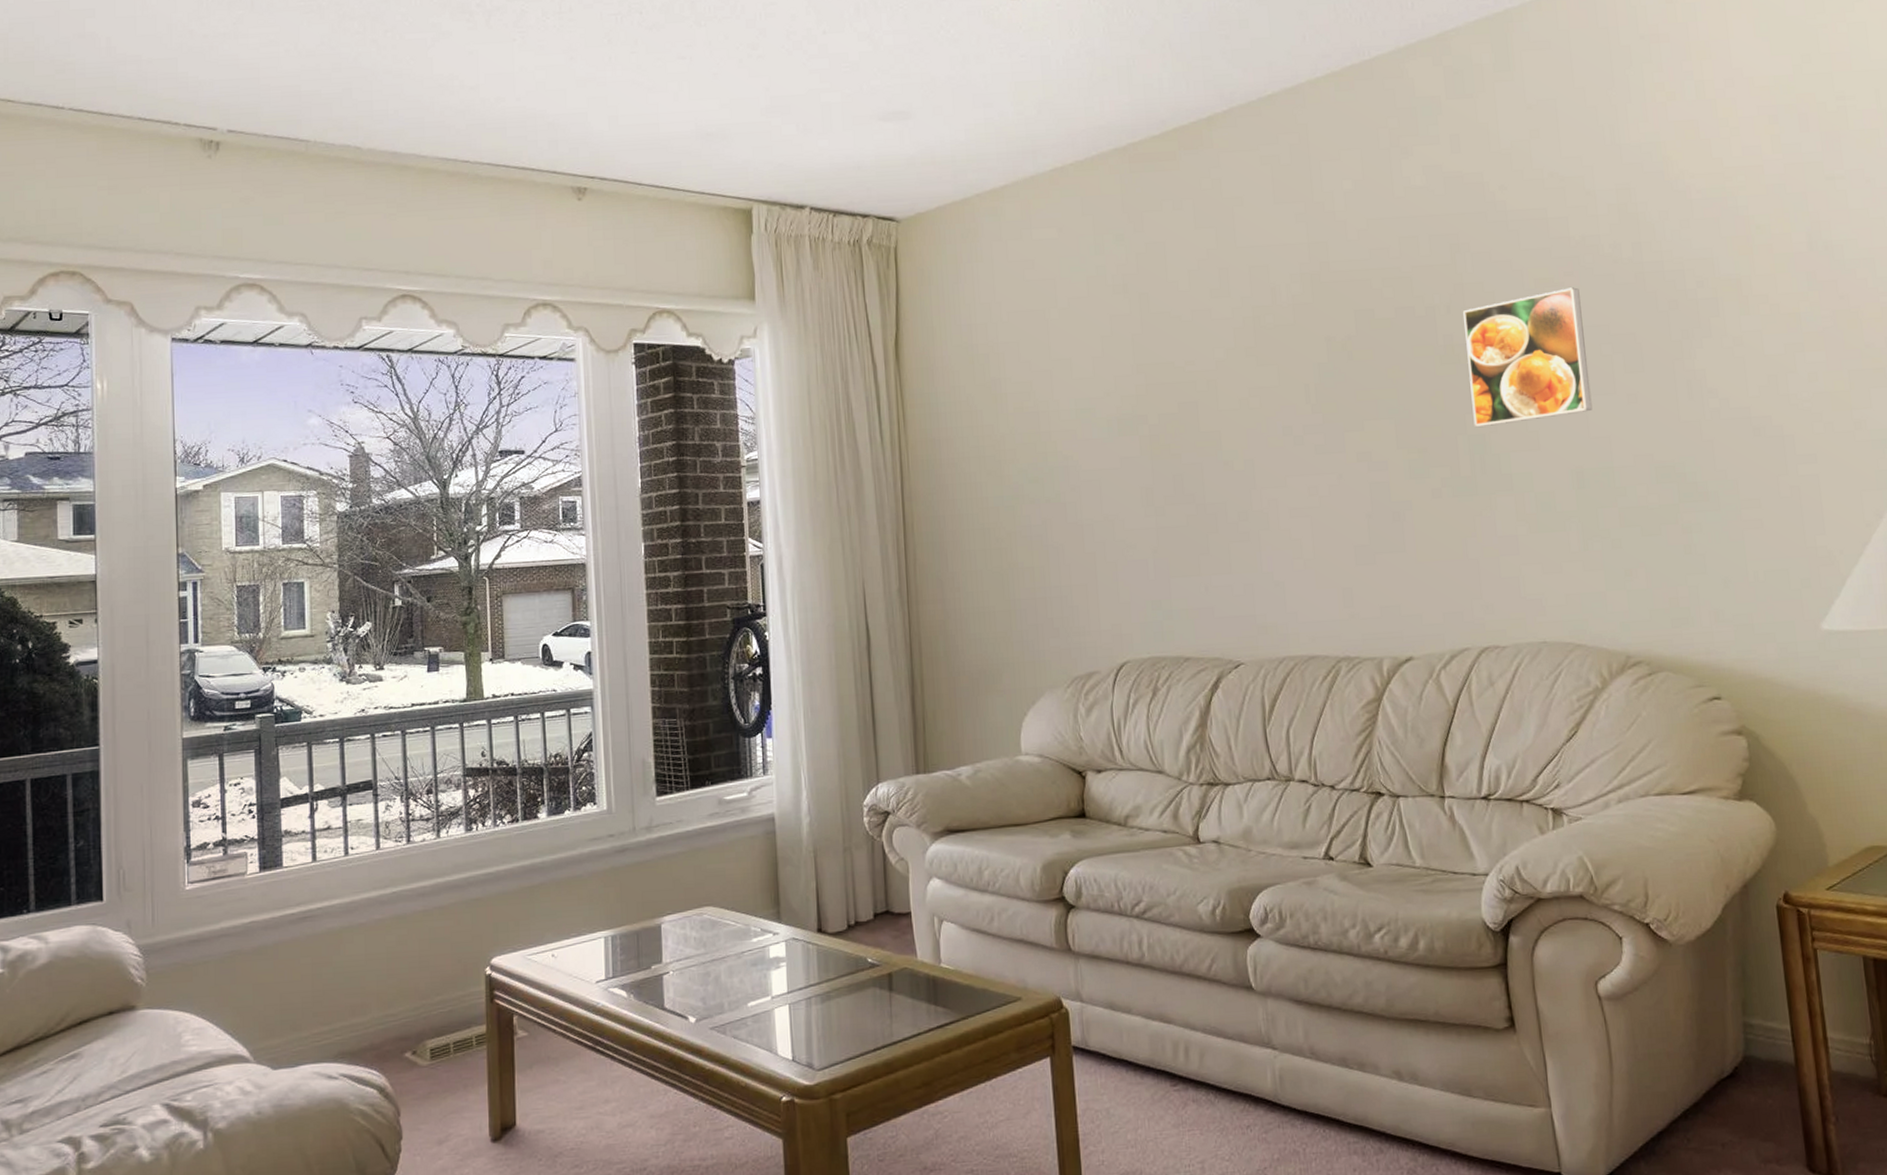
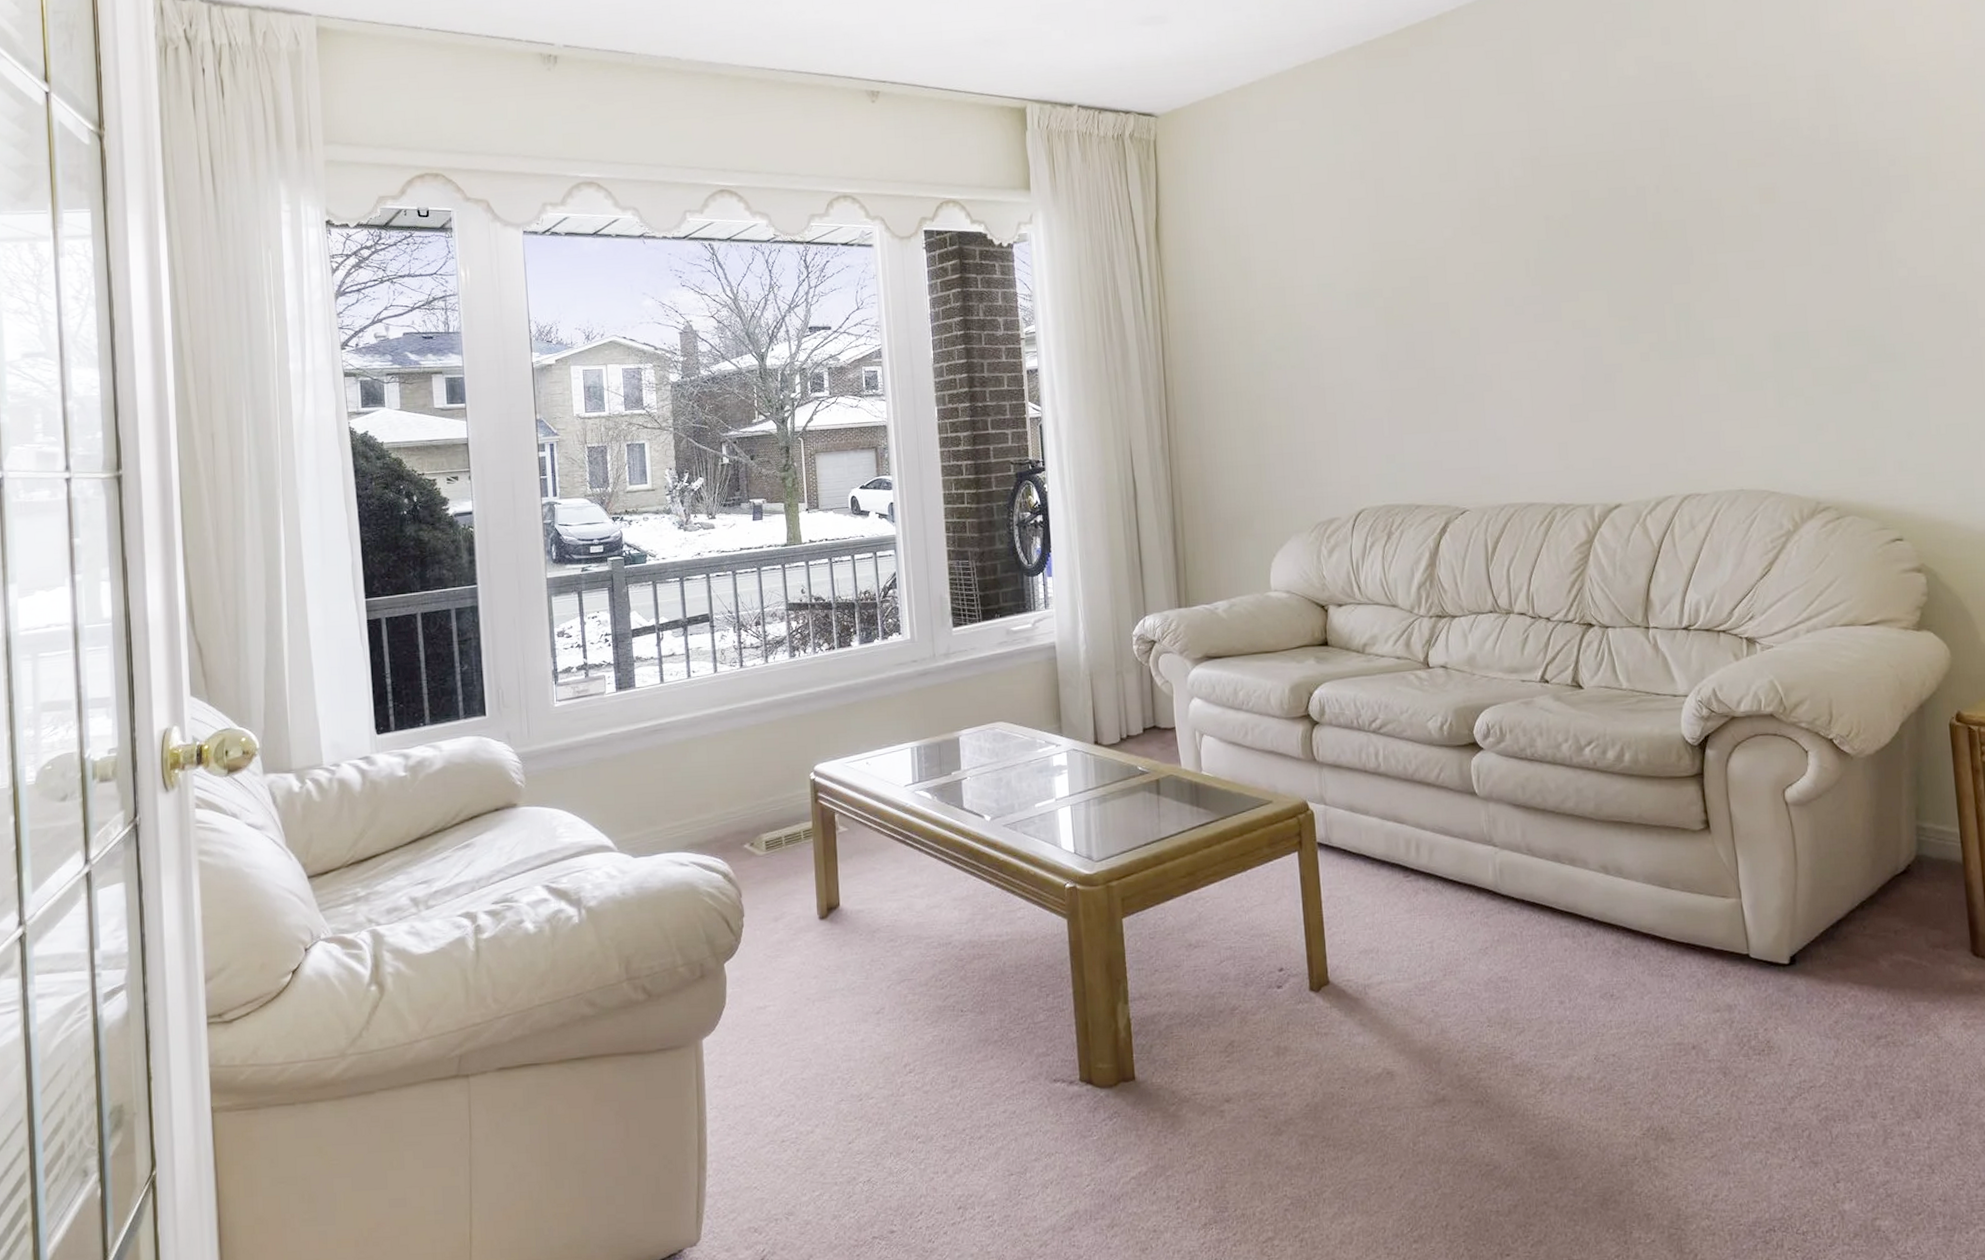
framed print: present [1463,287,1593,428] -> none [1671,167,1790,297]

